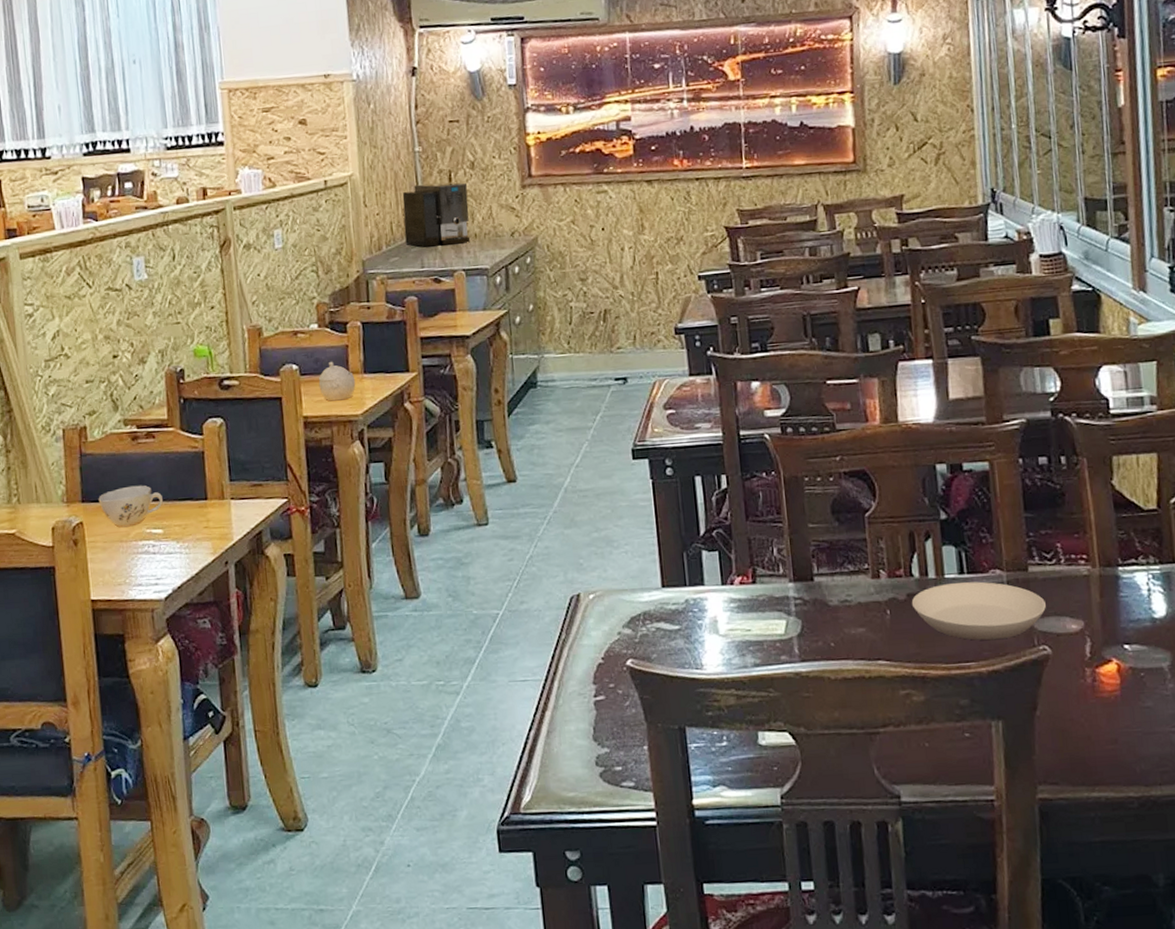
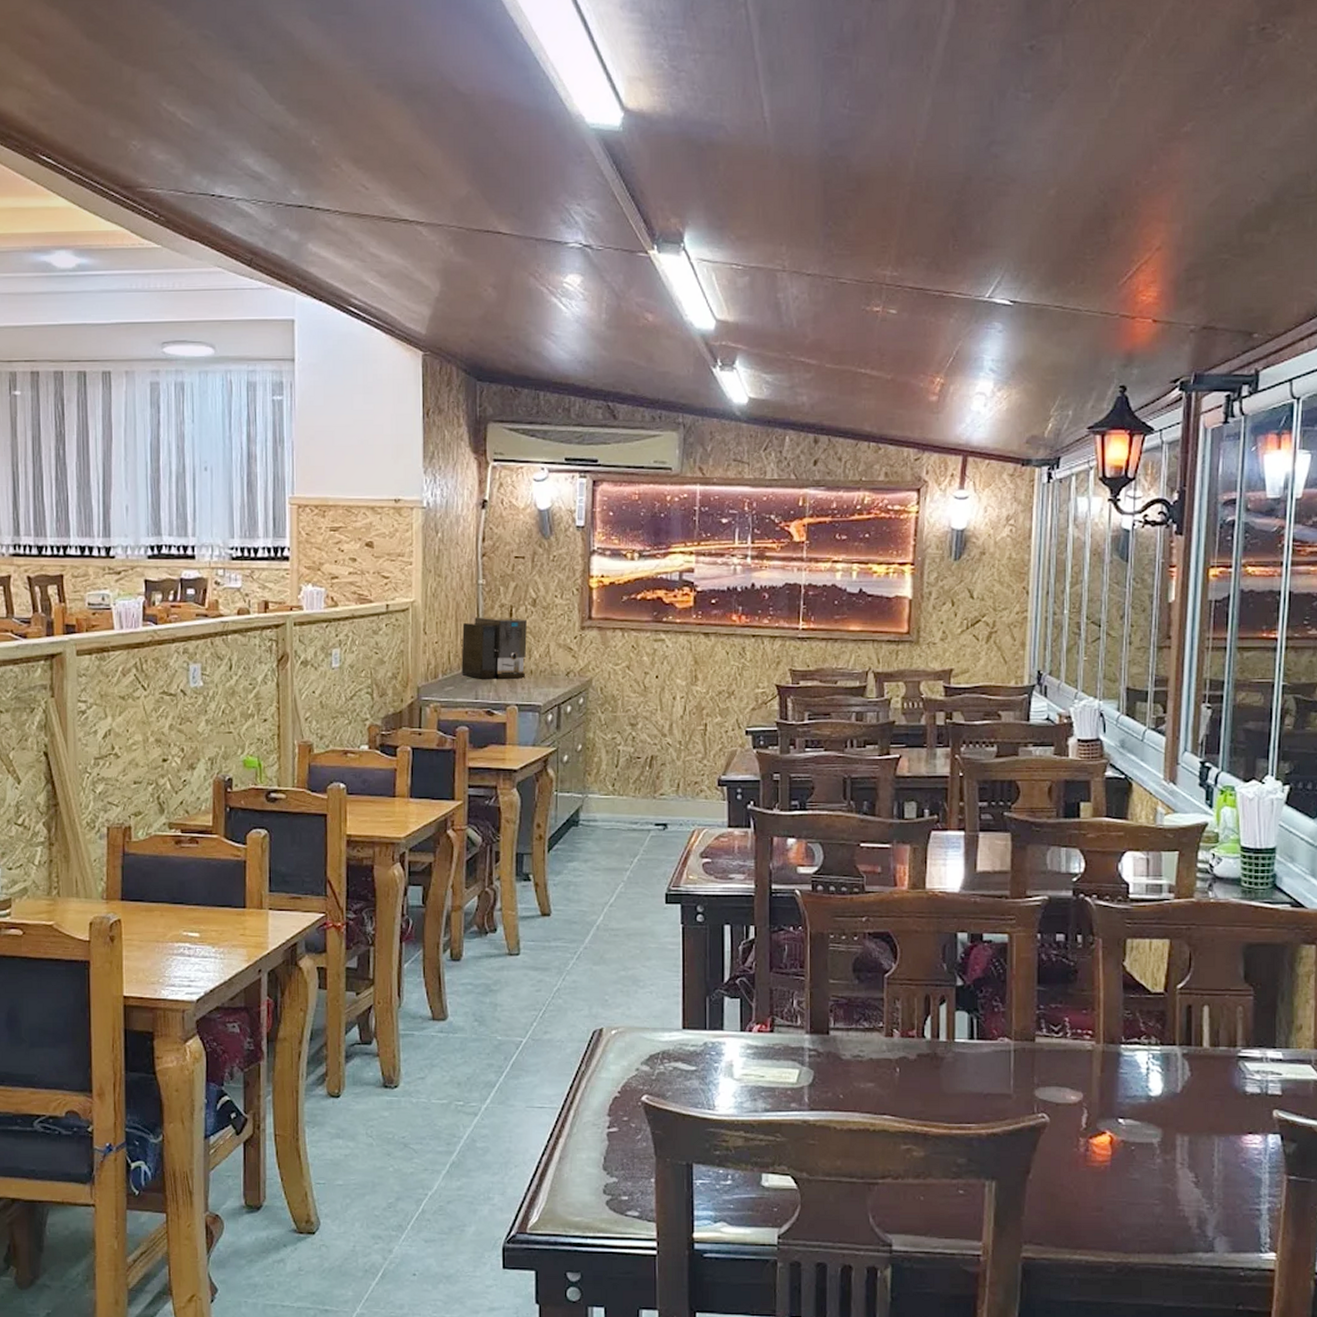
teacup: present [98,485,163,528] -> none [137,888,201,928]
sugar bowl: present [318,361,356,402] -> none [364,783,401,822]
saucer: present [911,581,1046,641] -> none [921,1047,1048,1105]

